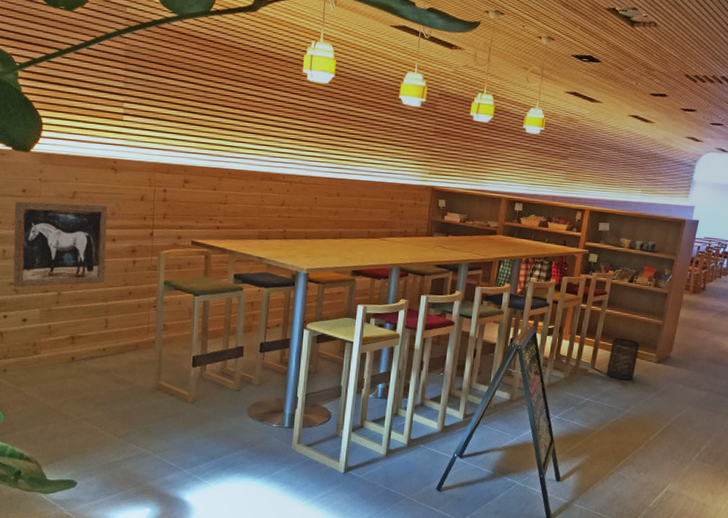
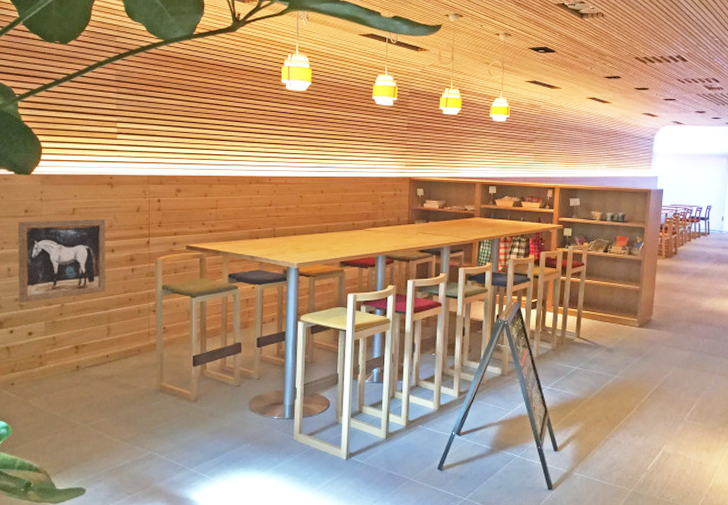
trash can: present [607,337,641,381] -> none [592,306,621,347]

